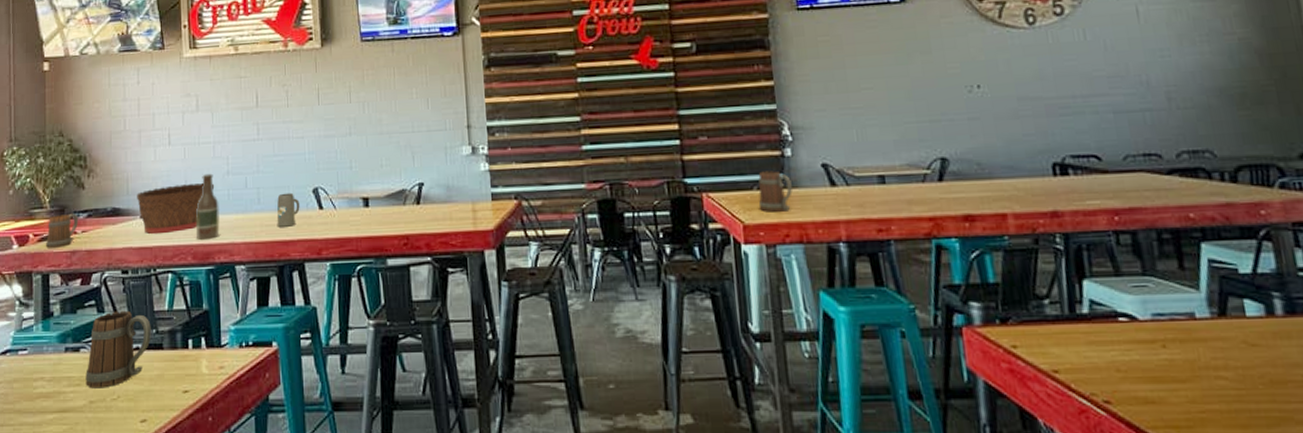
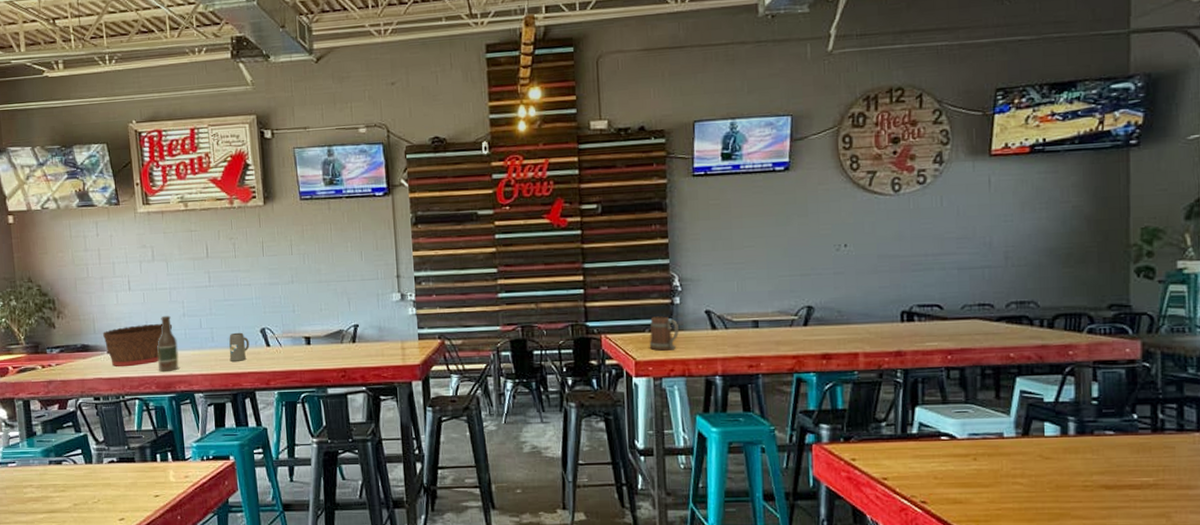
beer mug: present [45,214,79,249] -> none [23,349,53,380]
beer mug: present [85,310,151,389] -> none [68,430,124,494]

